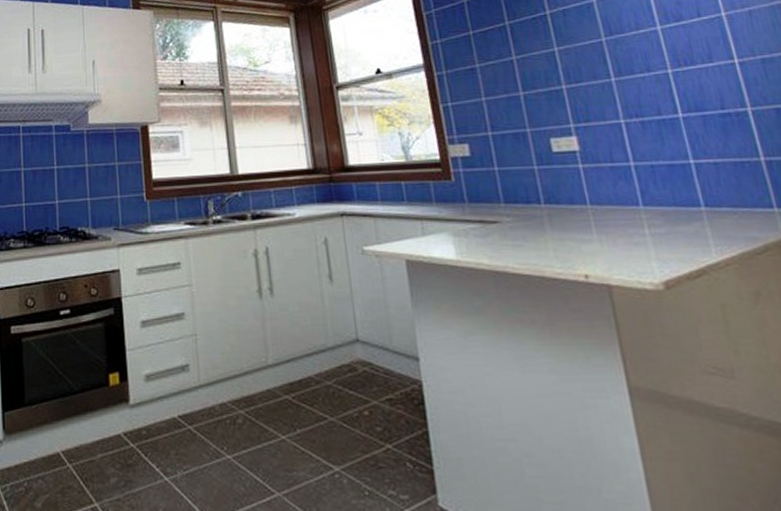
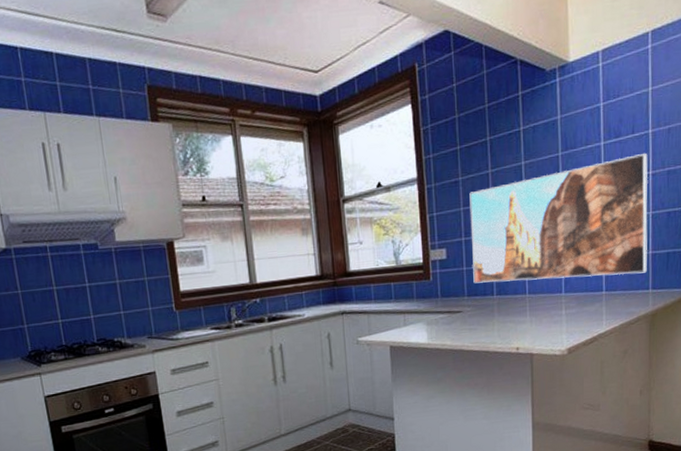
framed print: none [491,38,764,188] -> present [469,152,649,284]

